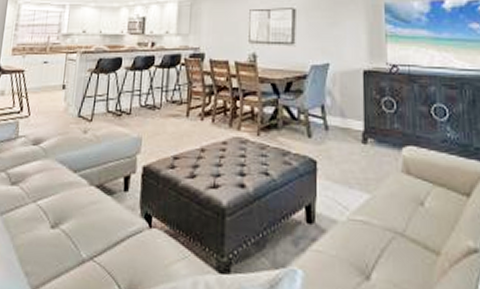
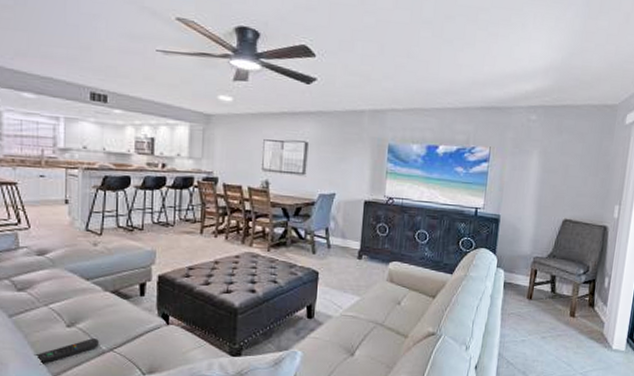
remote control: none [16,243,80,275] -> present [33,338,99,365]

